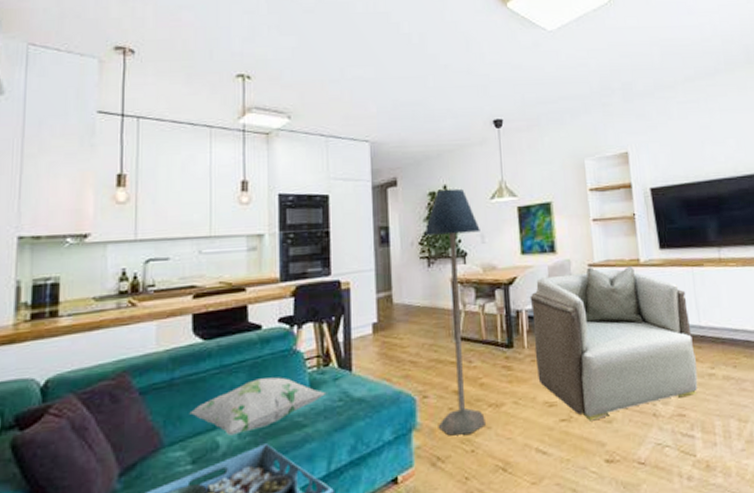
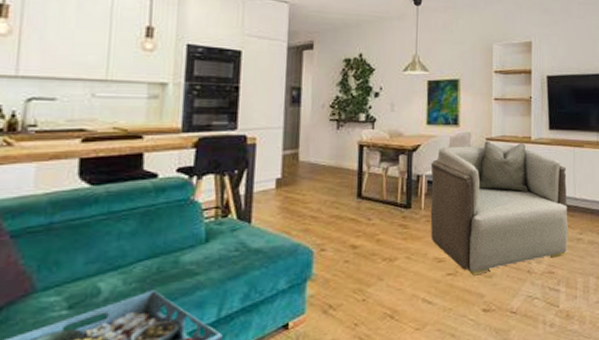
decorative pillow: present [189,377,327,436] -> none [69,225,223,282]
floor lamp: present [424,188,485,436] -> none [333,57,391,286]

